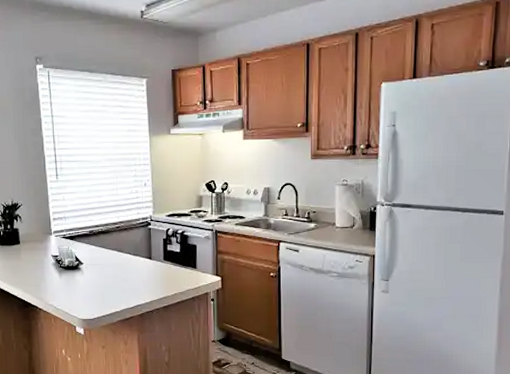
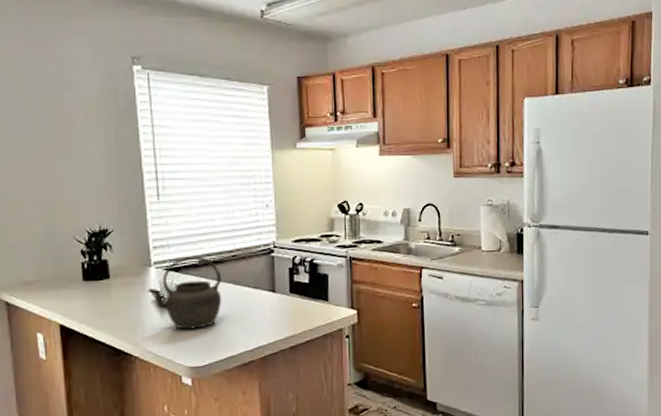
kettle: none [49,227,108,288] -> present [147,256,222,329]

